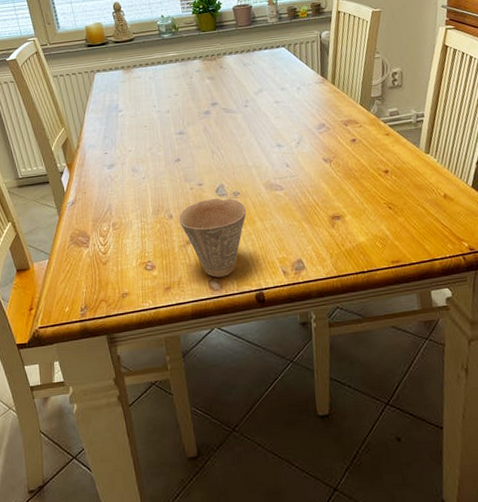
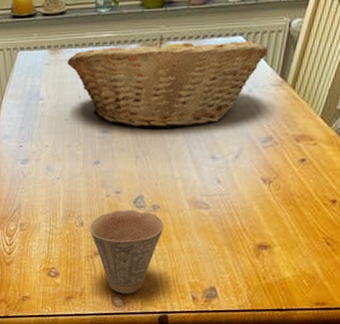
fruit basket: none [139,50,307,127] -> present [66,35,268,128]

